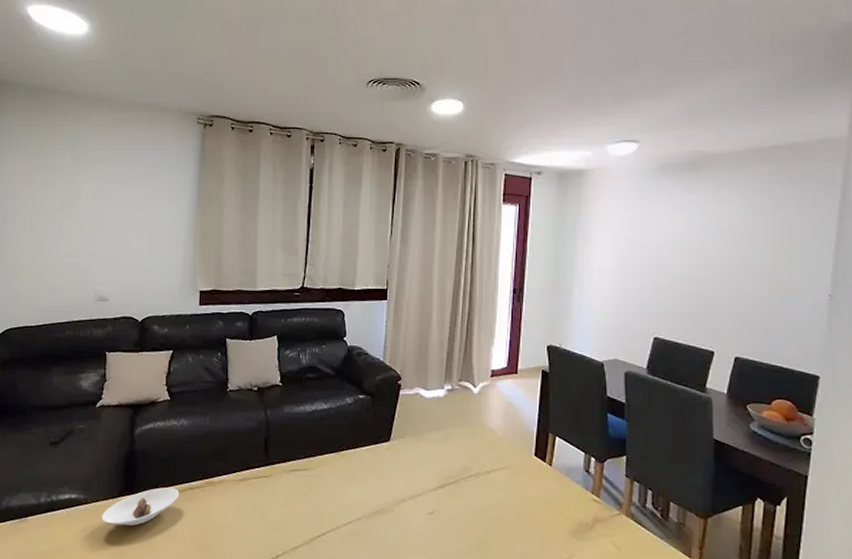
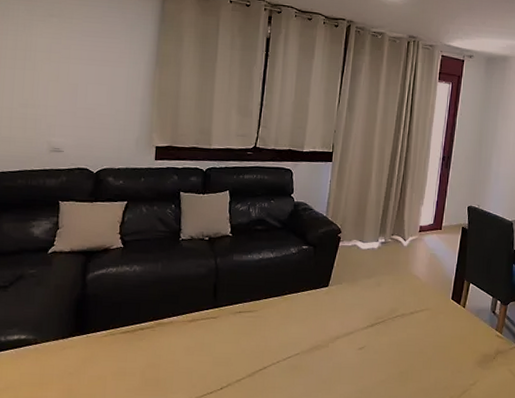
saucer: present [102,487,180,526] -> none [51,328,130,364]

